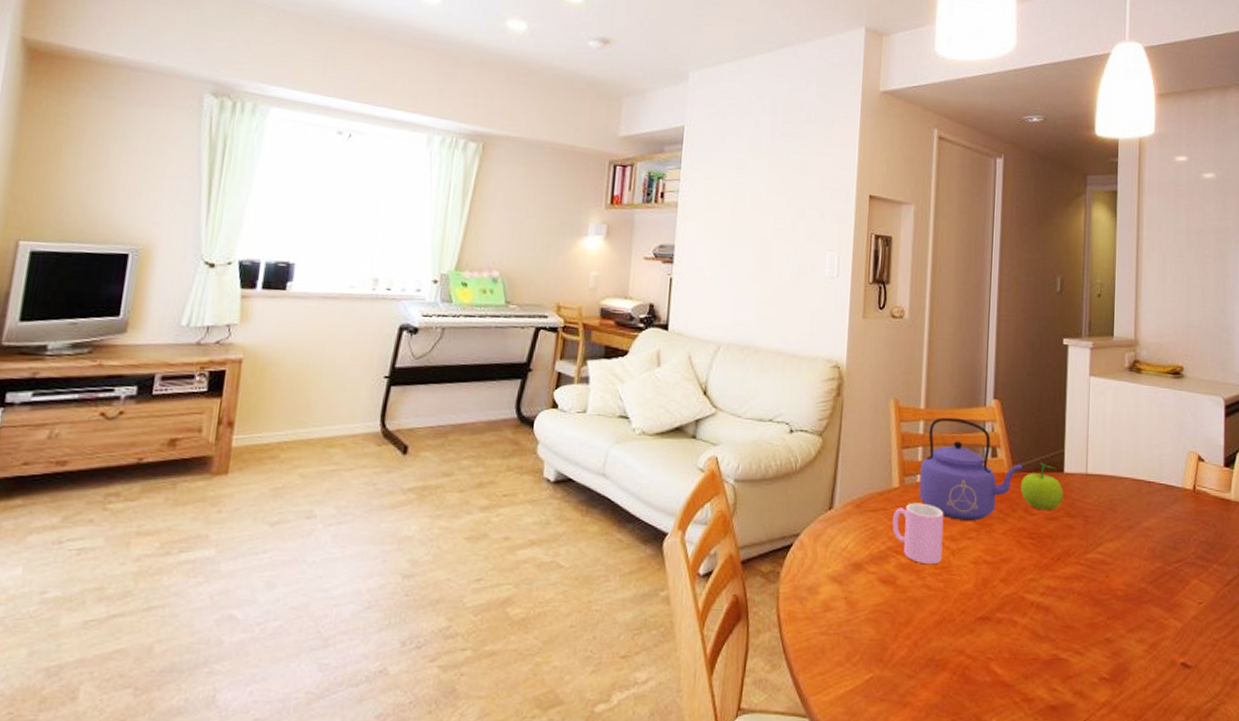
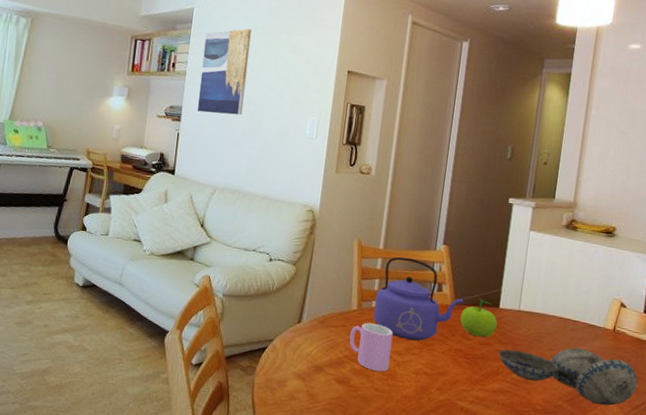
wall art: none [693,149,754,254] -> present [198,29,251,116]
decorative bowl: none [1068,514,1226,584] -> present [498,347,638,406]

